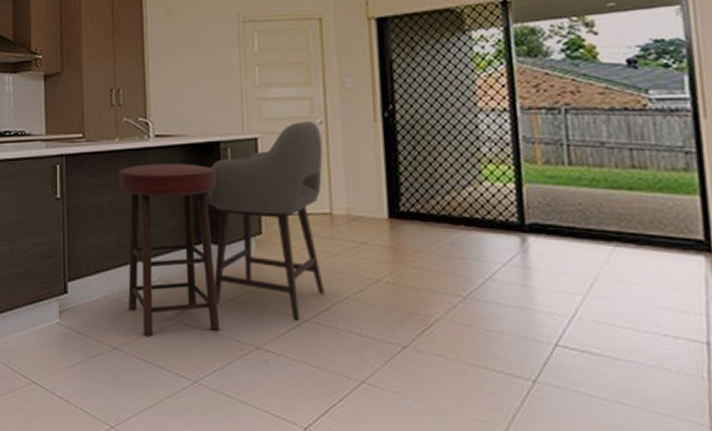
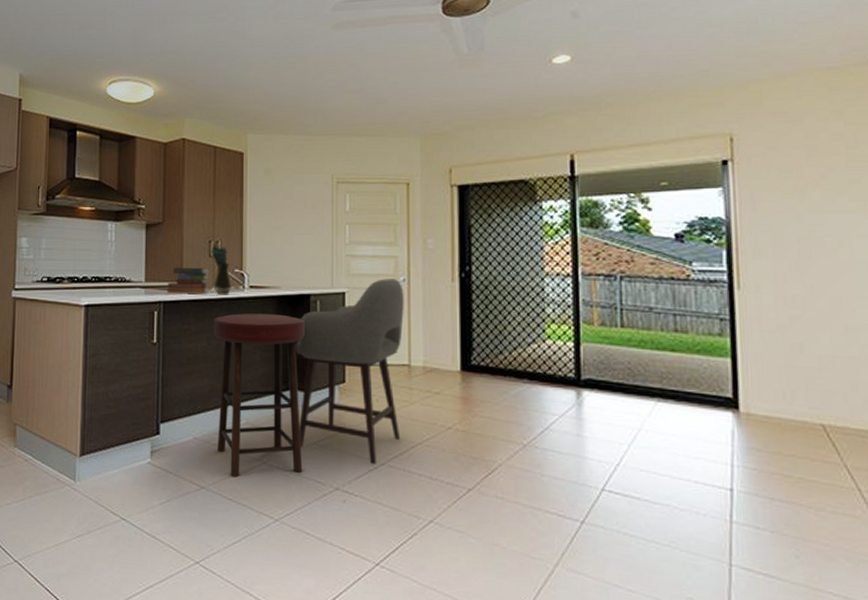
books: none [69,117,112,147] -> present [167,267,209,295]
vase: none [112,93,137,146] -> present [210,245,232,295]

